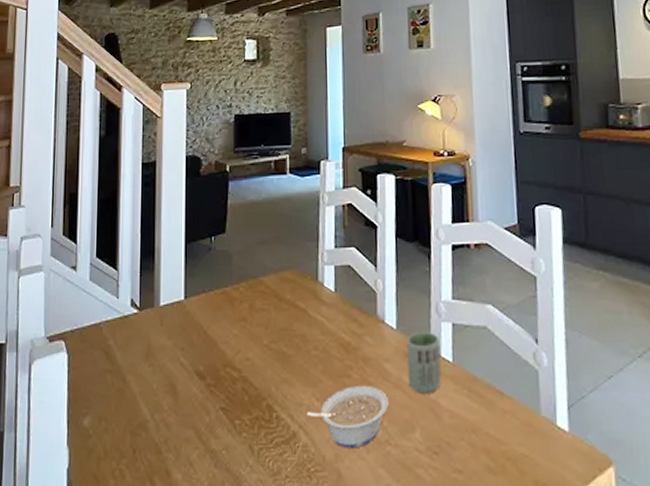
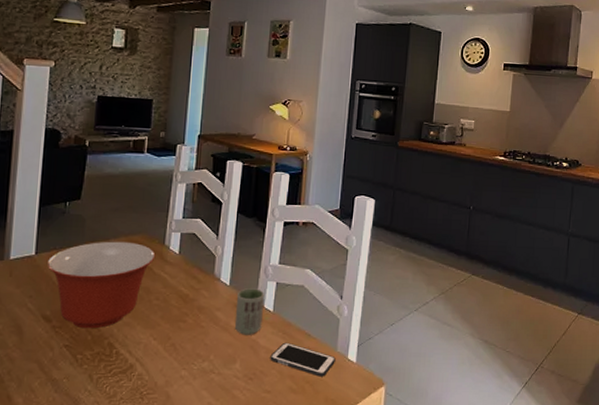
mixing bowl: none [198,279,309,387] -> present [48,241,156,329]
legume: present [307,385,388,449] -> none [144,328,216,376]
cell phone: none [456,403,541,452] -> present [270,342,335,377]

